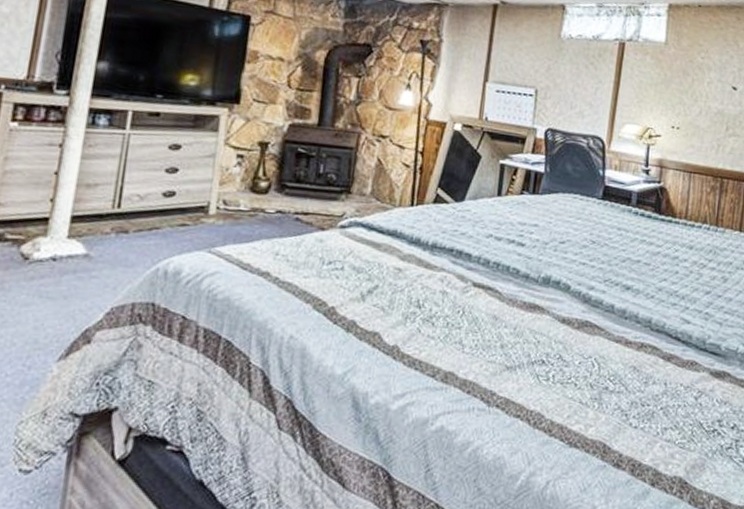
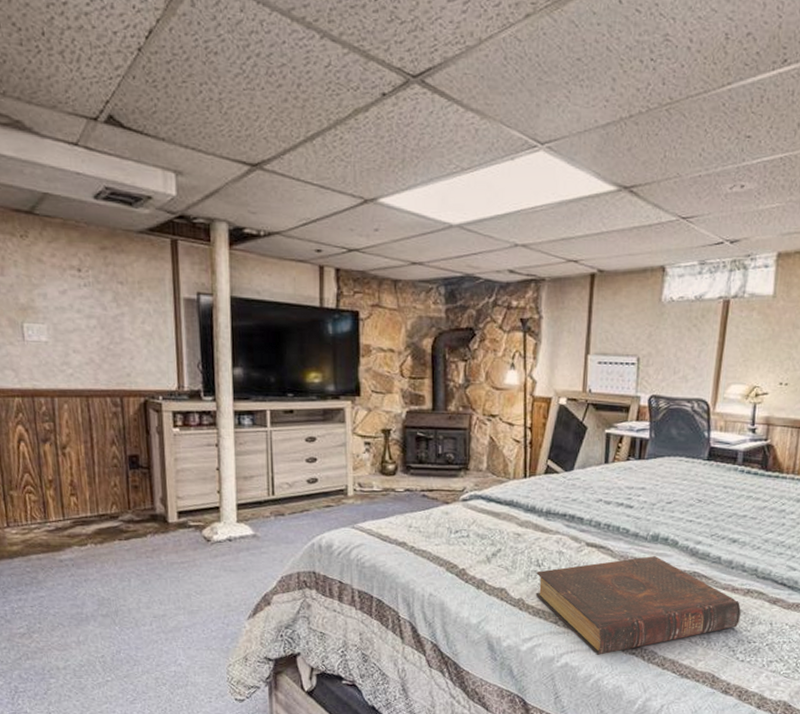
book: none [412,301,634,417] -> present [535,556,741,655]

